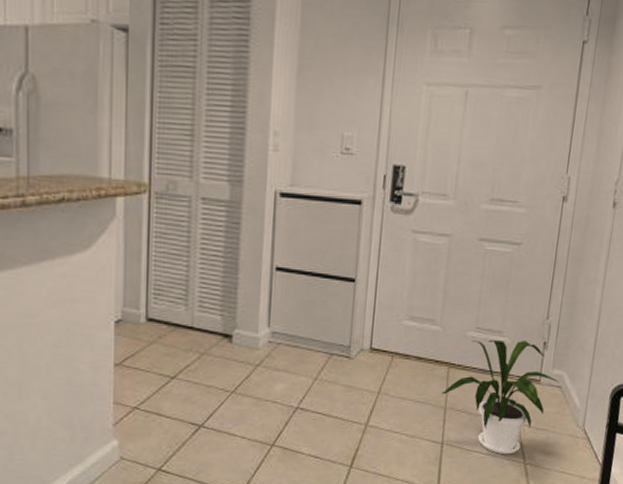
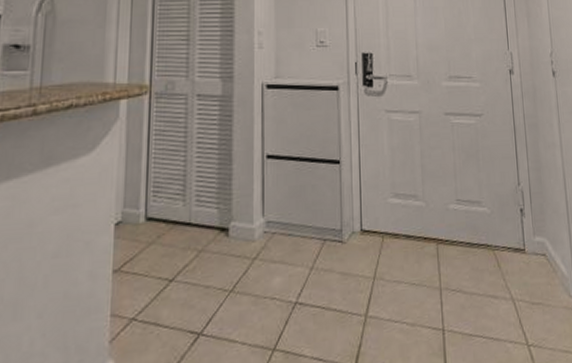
house plant: present [441,339,559,455] -> none [434,209,542,337]

